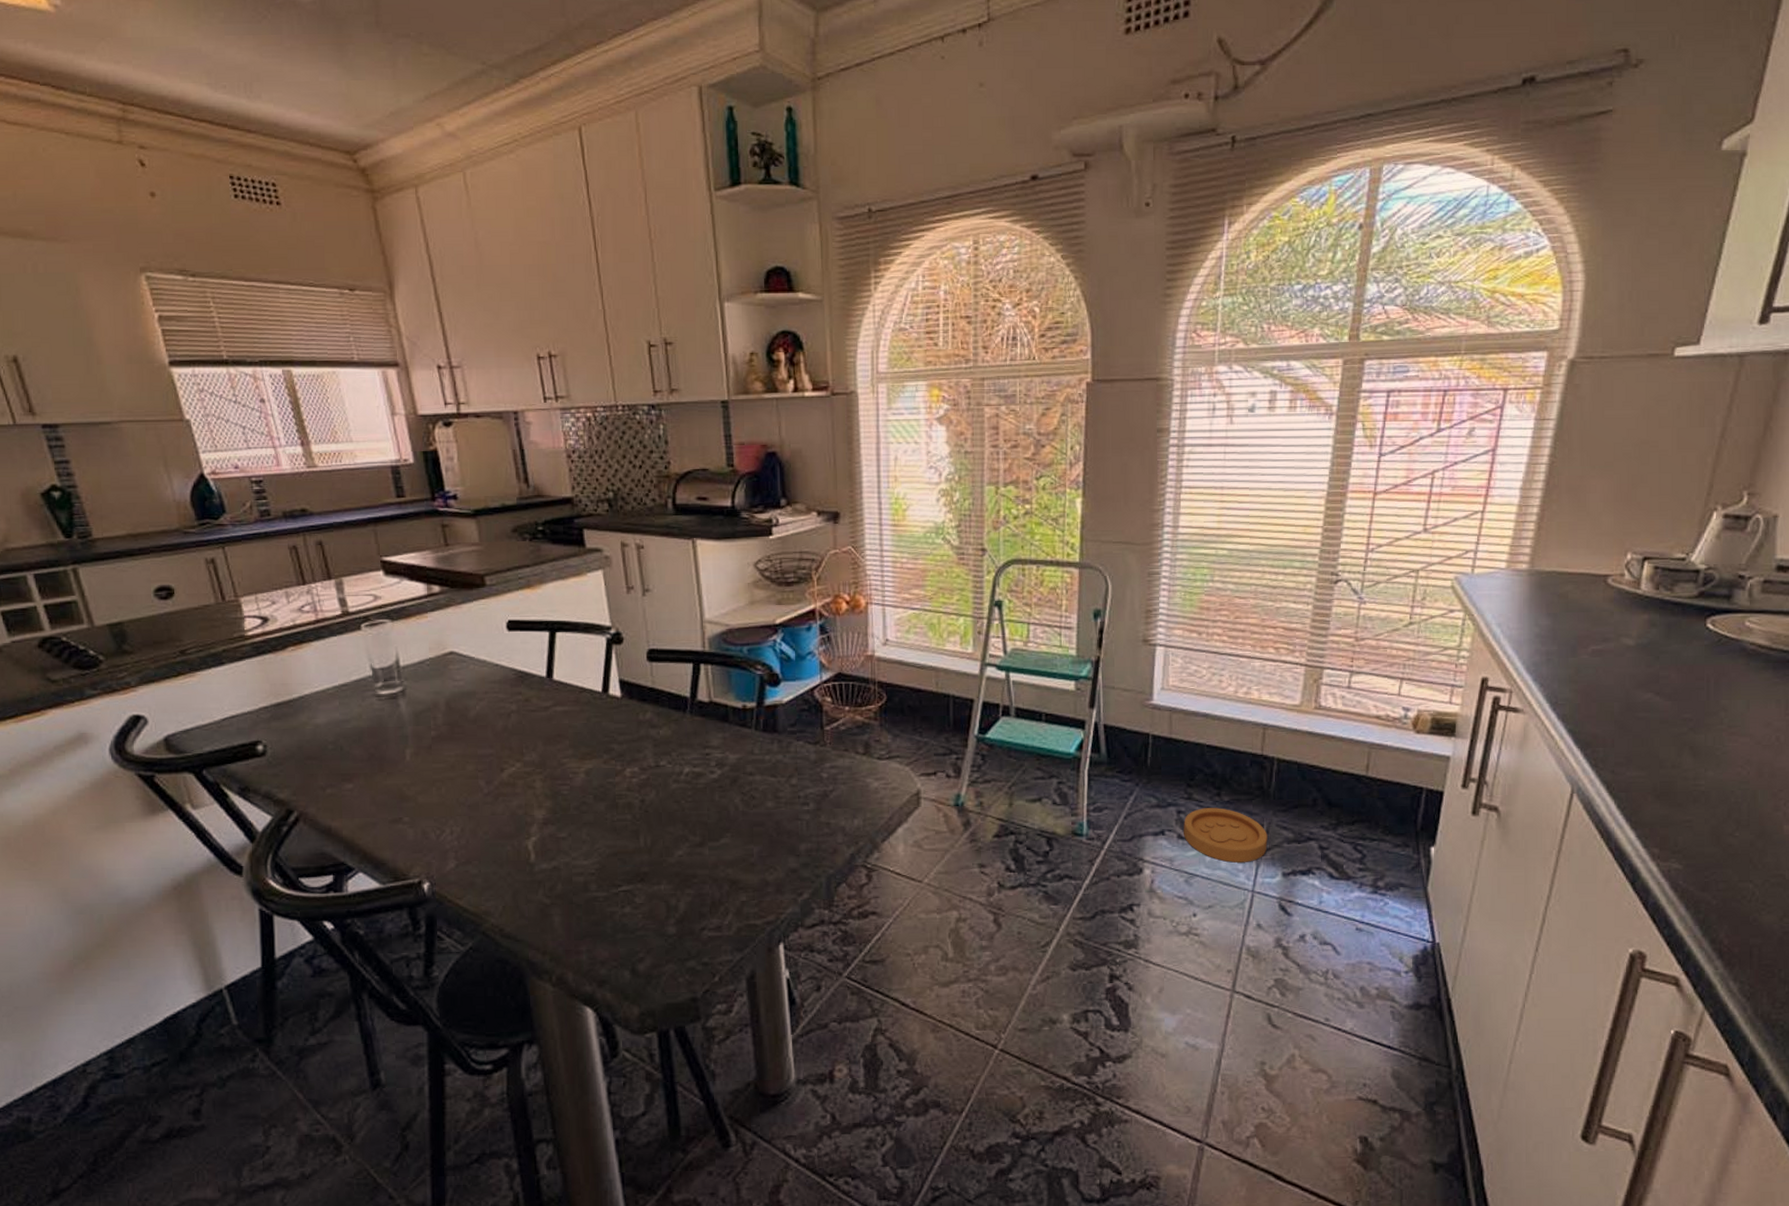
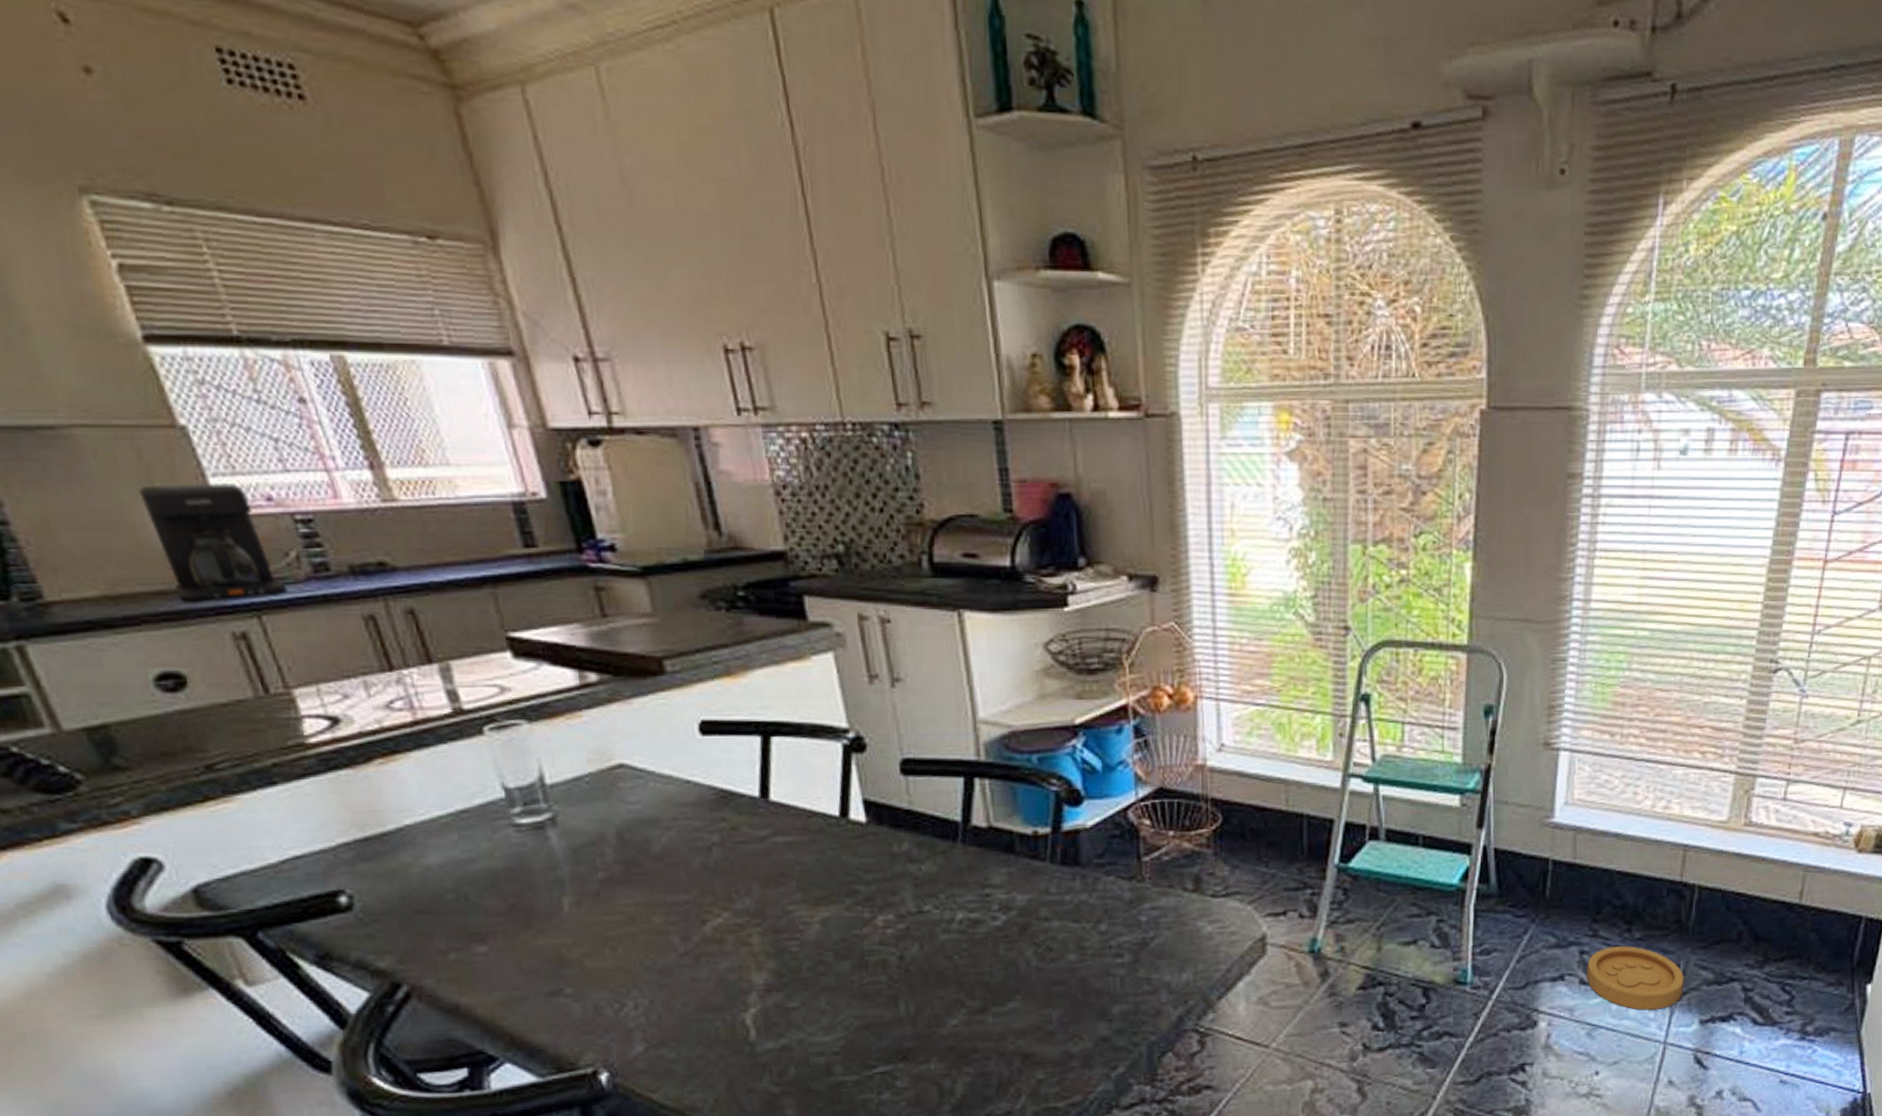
coffee maker: none [157,457,242,540] -> present [139,483,287,605]

